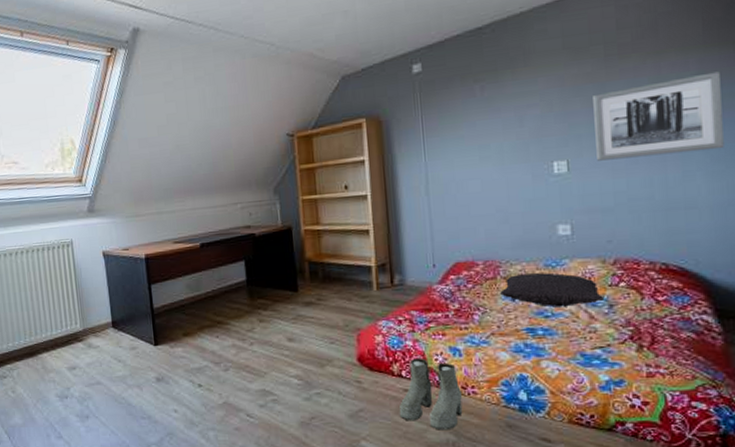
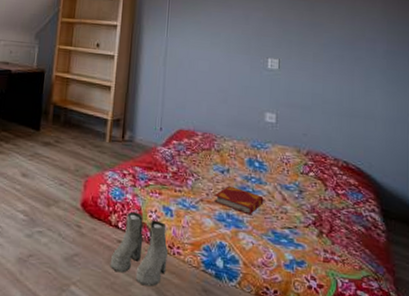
pillow: present [500,272,603,307] -> none [212,149,295,187]
hardback book: none [507,313,567,341] -> present [214,186,264,216]
wall art: present [593,71,724,161] -> none [302,10,398,75]

